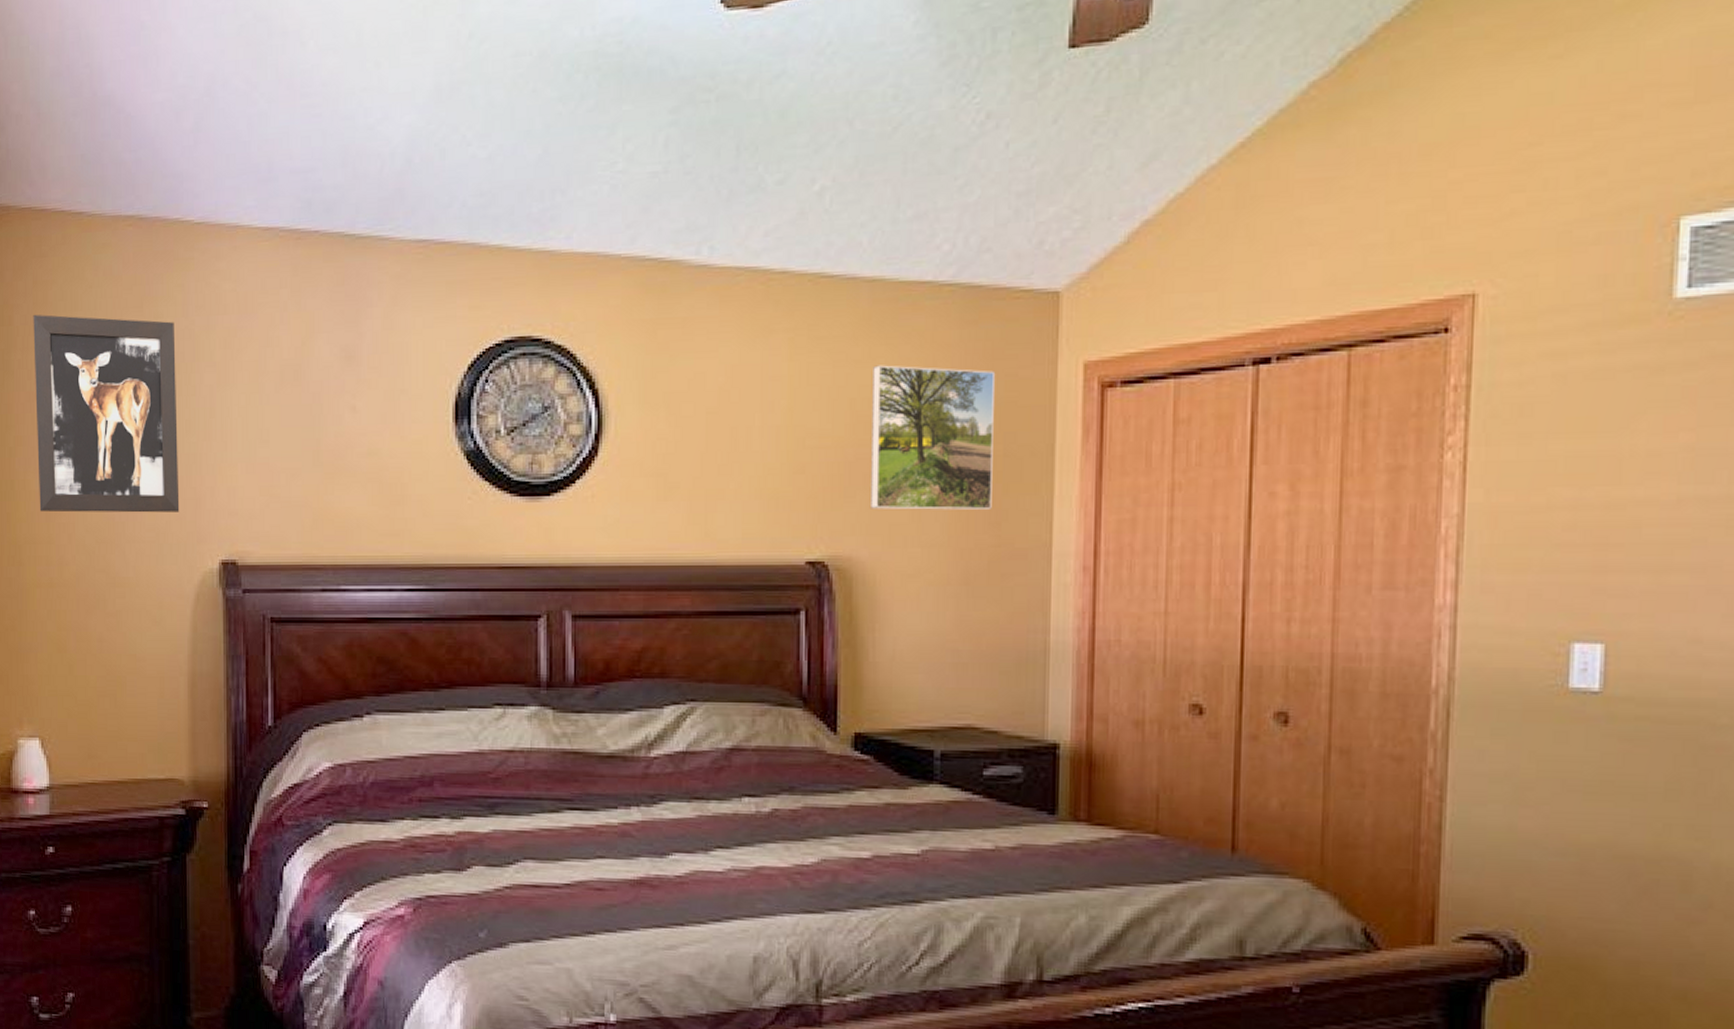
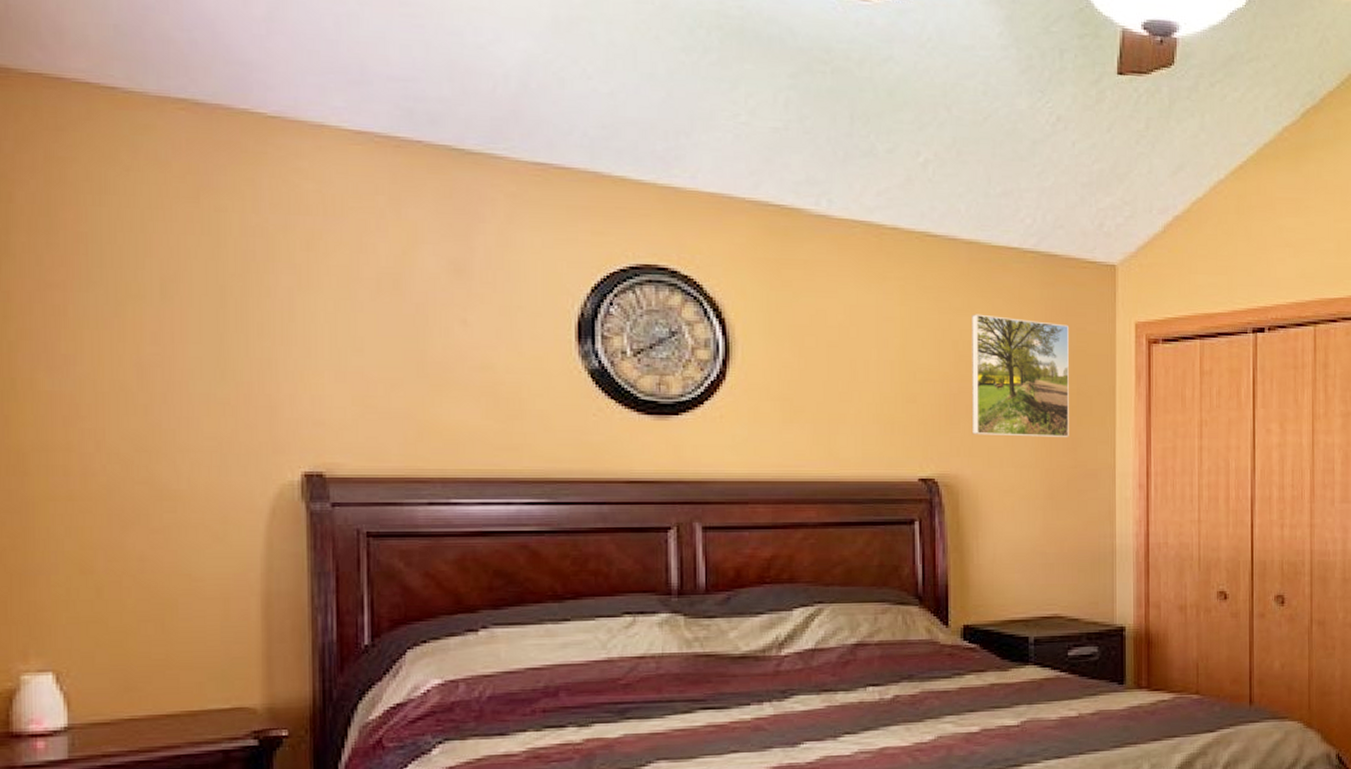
wall art: present [33,315,180,513] -> none [44,194,250,420]

